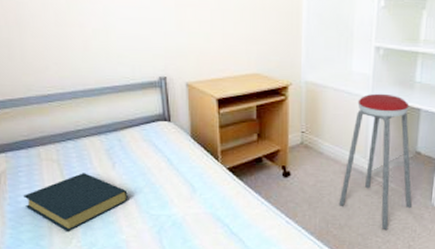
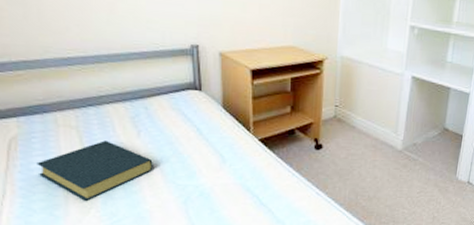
music stool: present [338,93,412,229] -> none [368,71,440,201]

